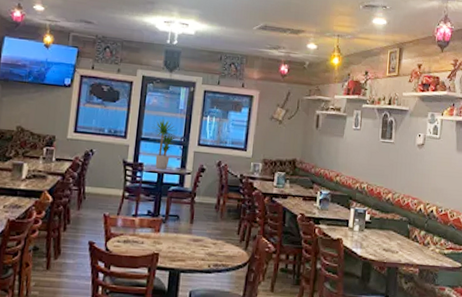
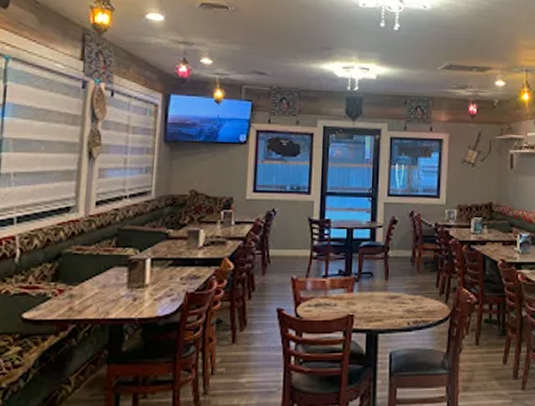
potted plant: present [151,119,178,170] -> none [336,171,367,225]

